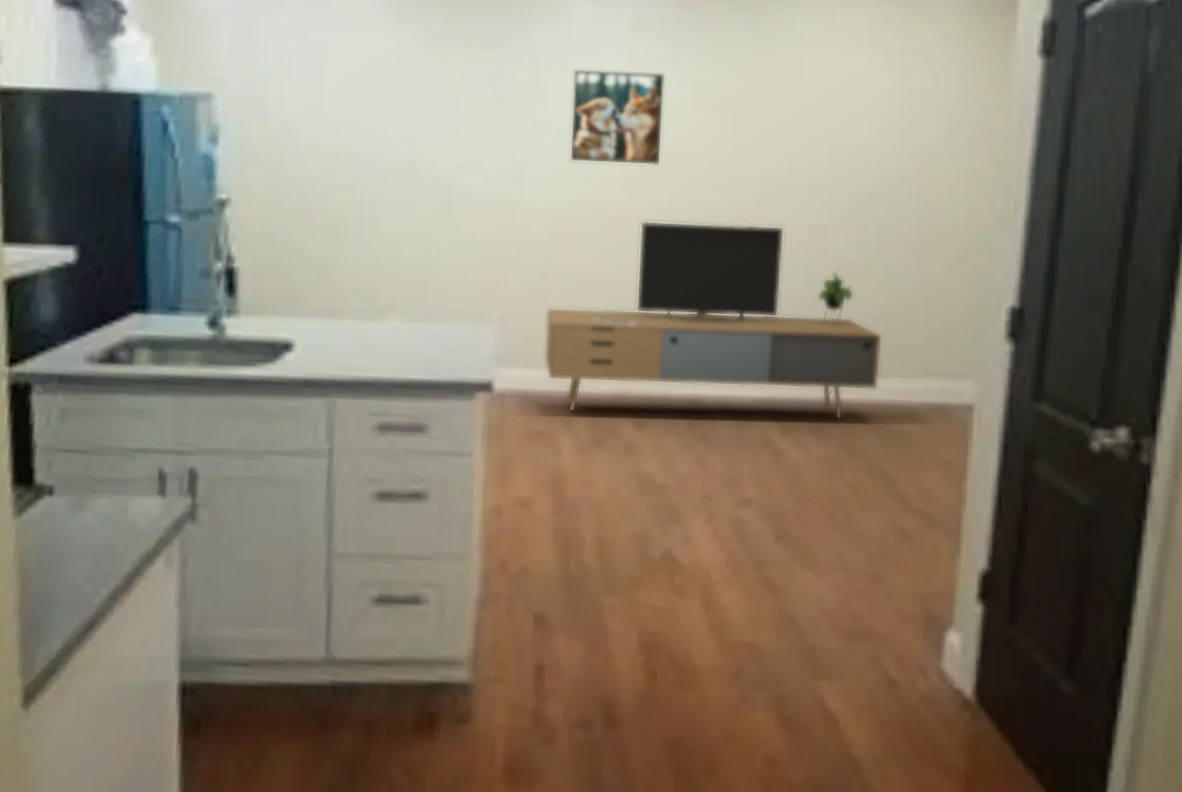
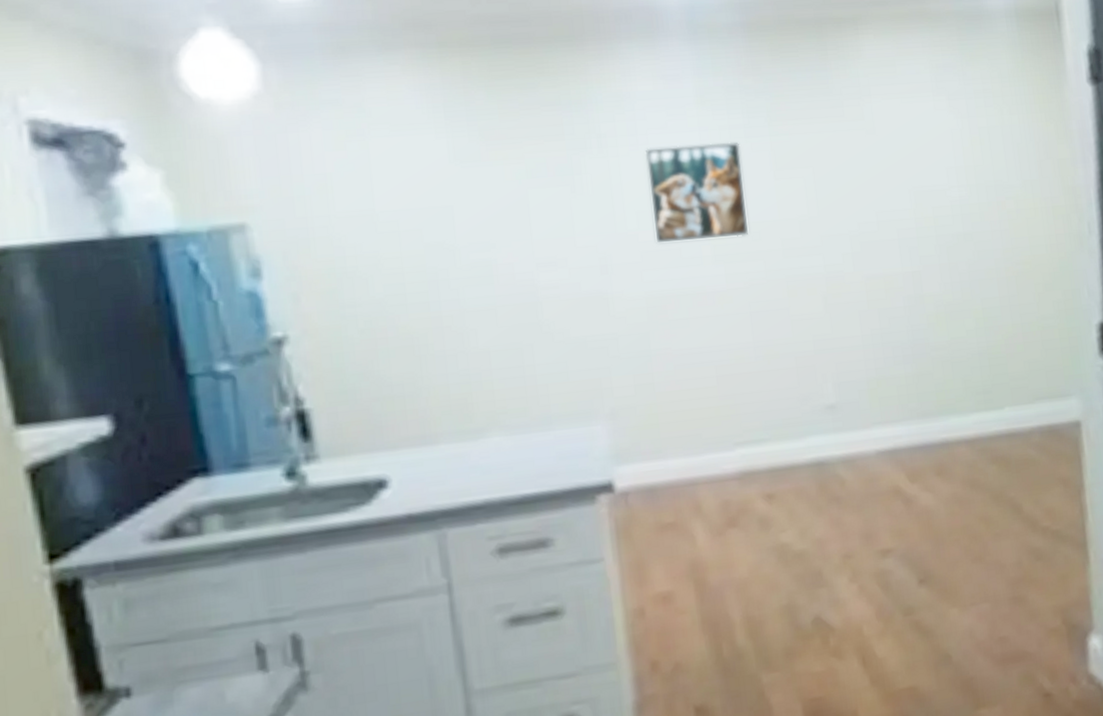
media console: present [543,220,883,420] -> none [656,278,993,499]

